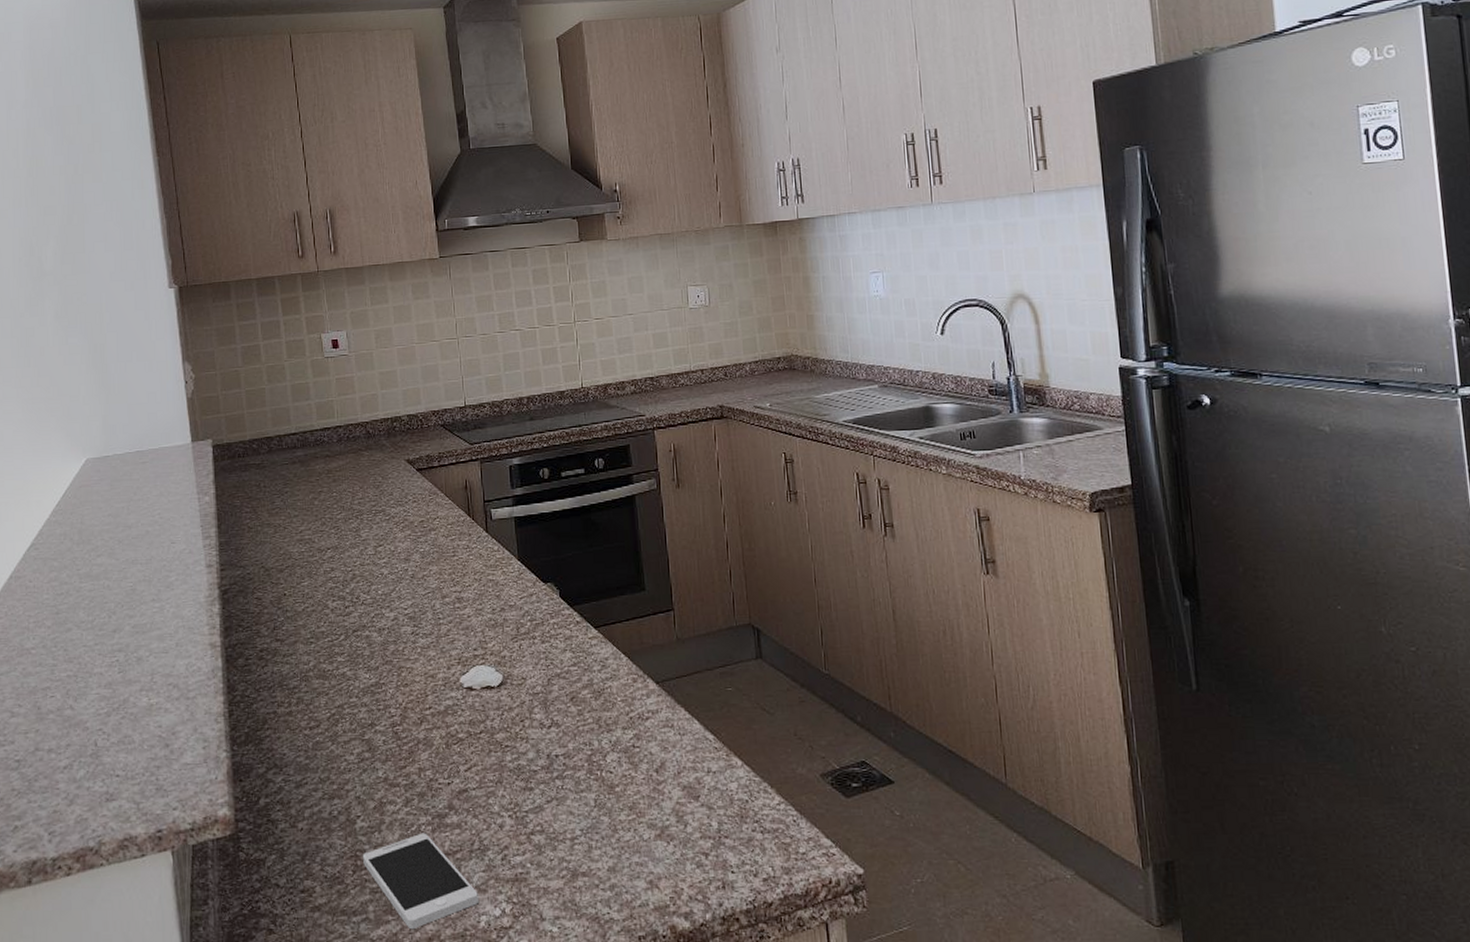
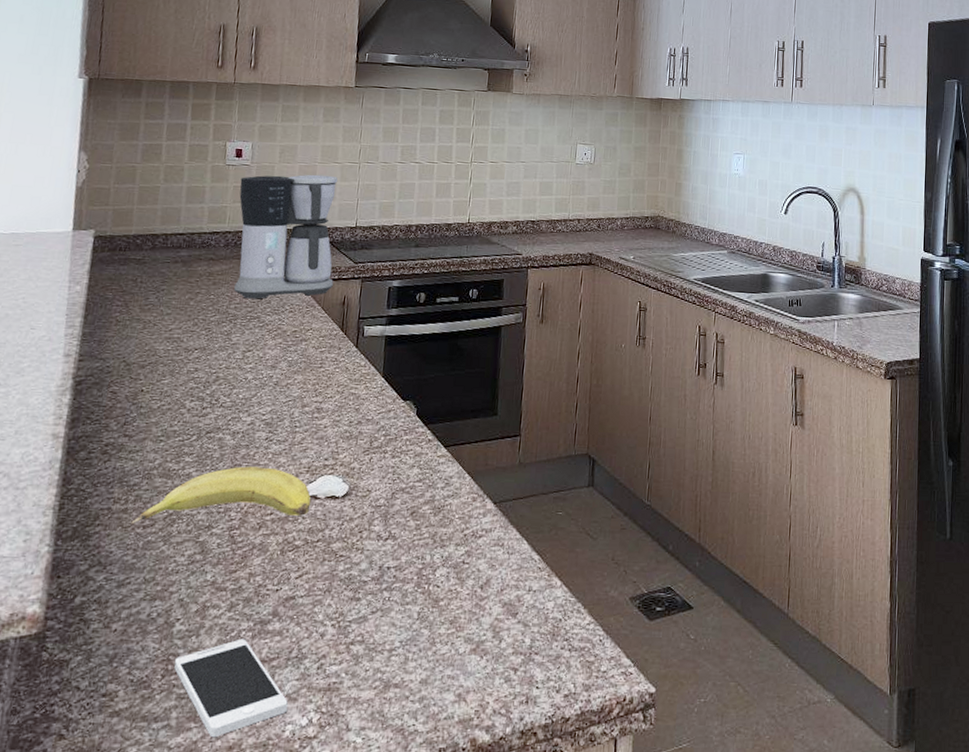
fruit: none [298,662,468,726] -> present [131,466,311,525]
coffee maker: none [341,355,452,493] -> present [234,174,338,299]

